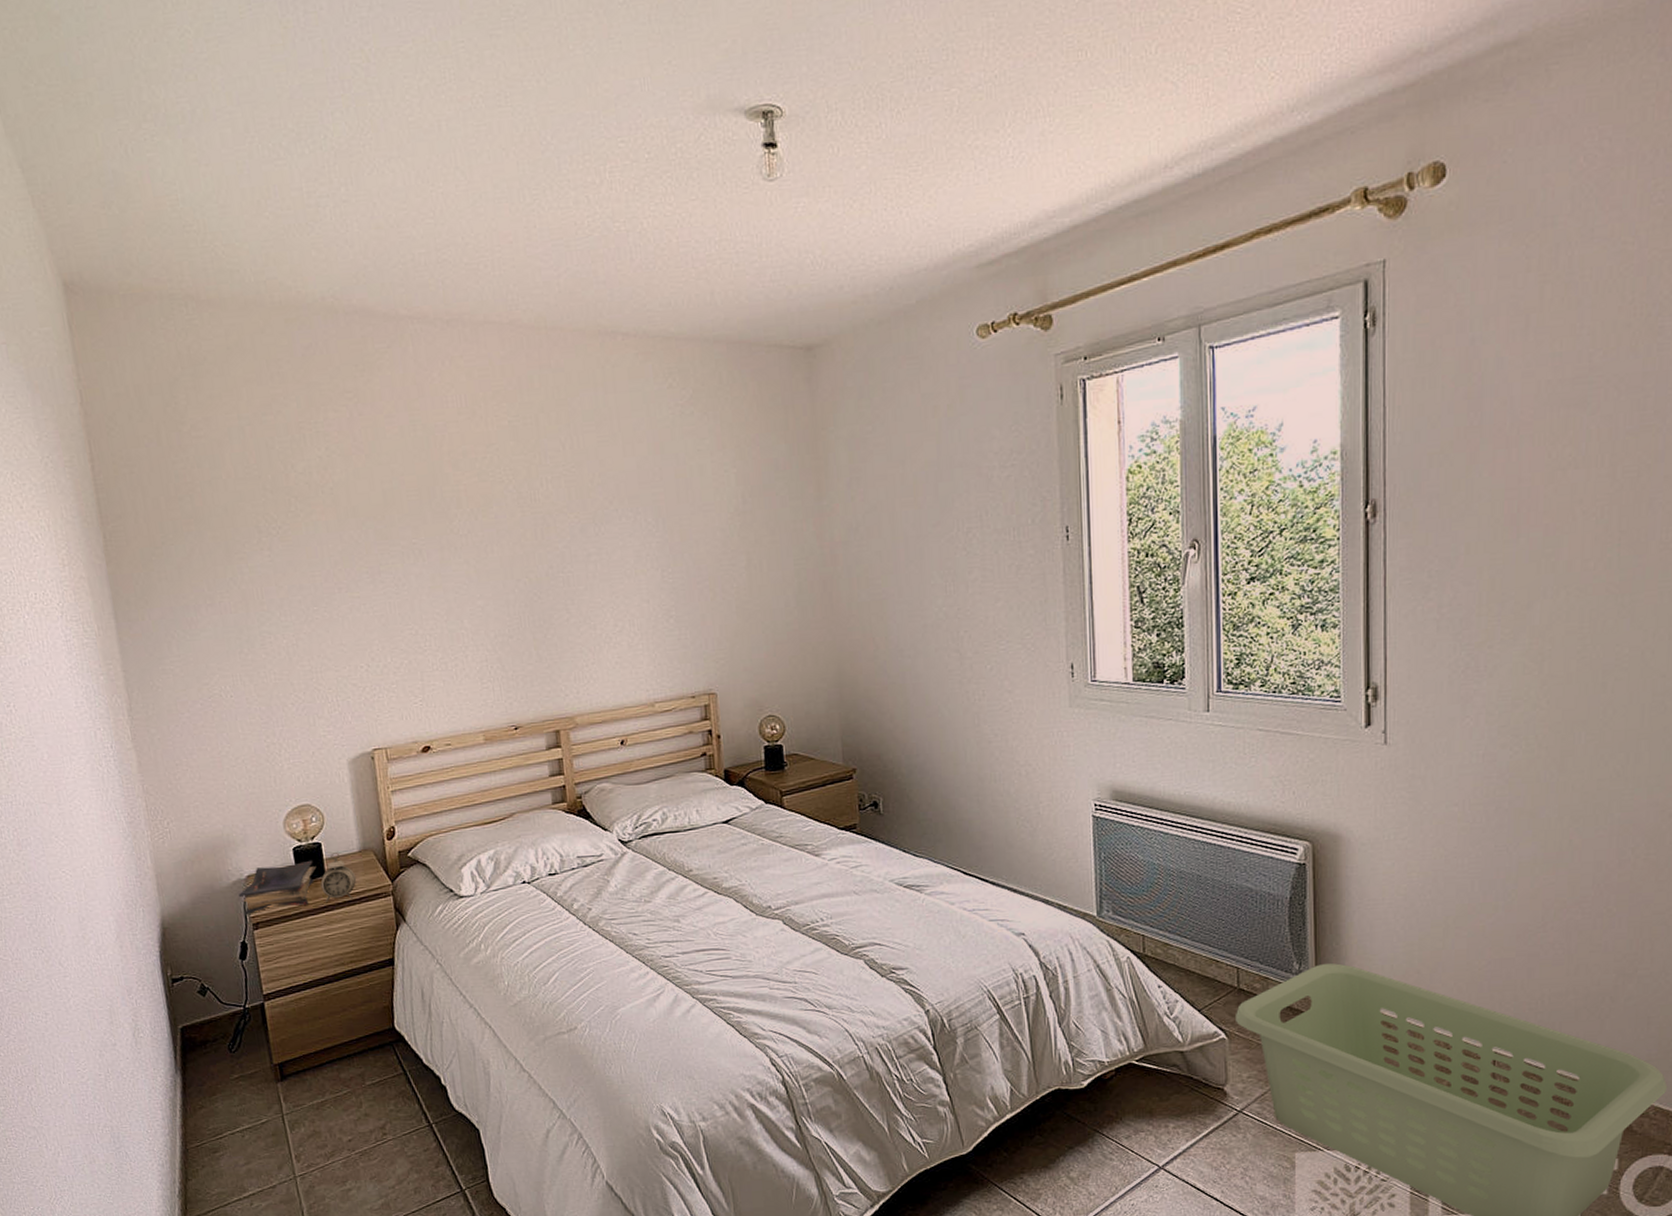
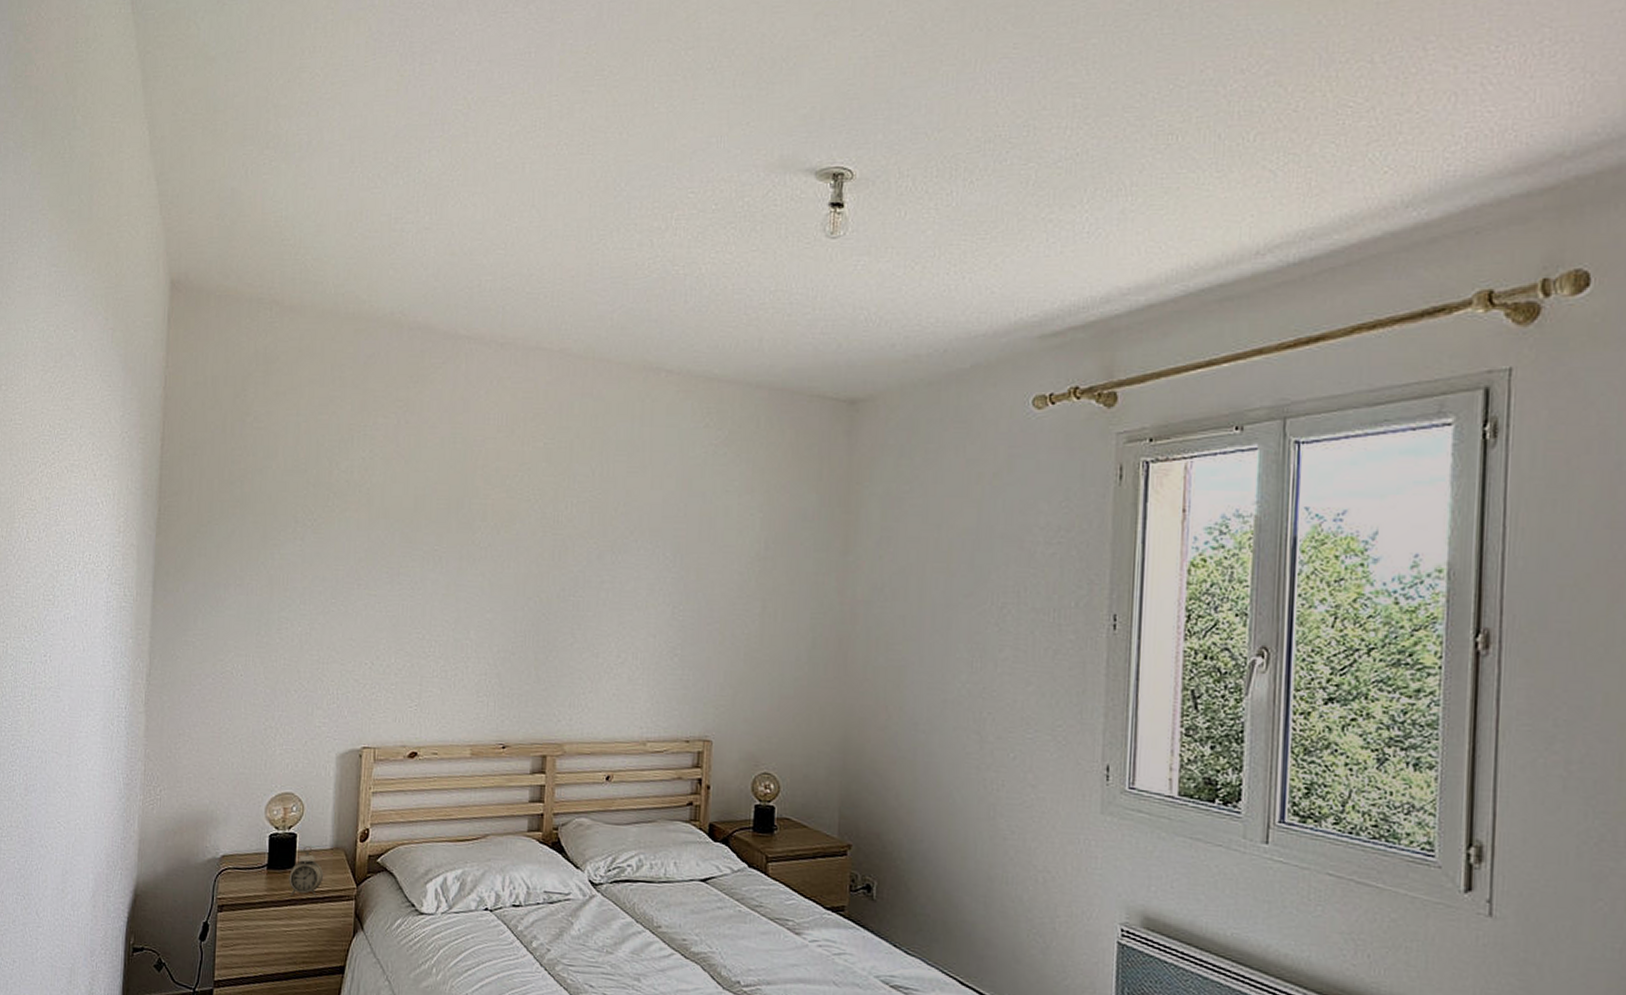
book: present [239,860,317,916] -> none [211,849,288,896]

